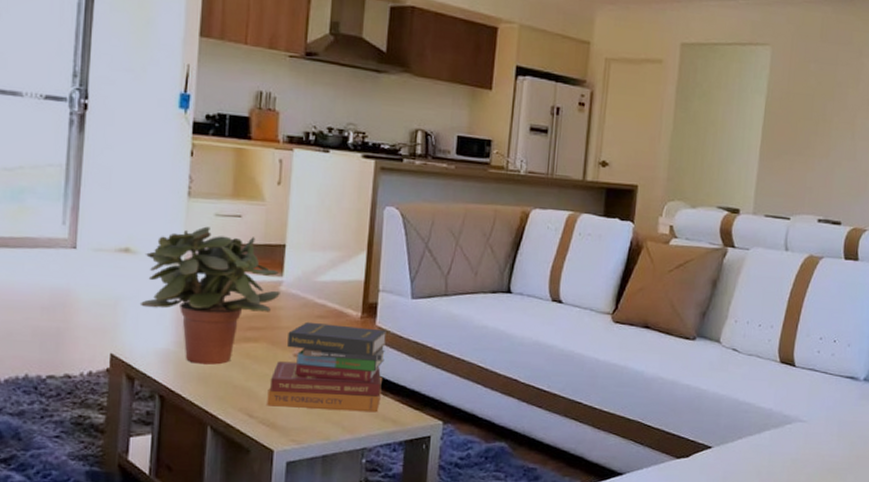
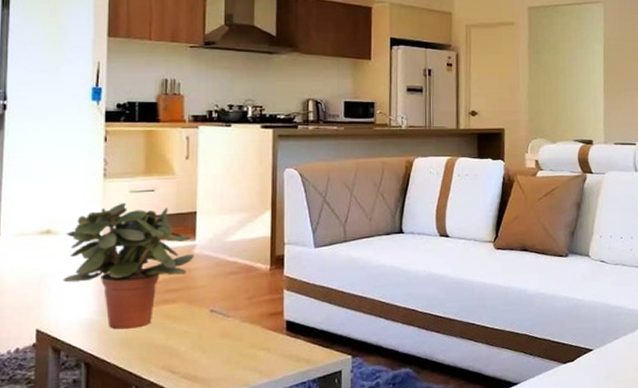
books: present [267,321,386,413] -> none [188,278,294,361]

